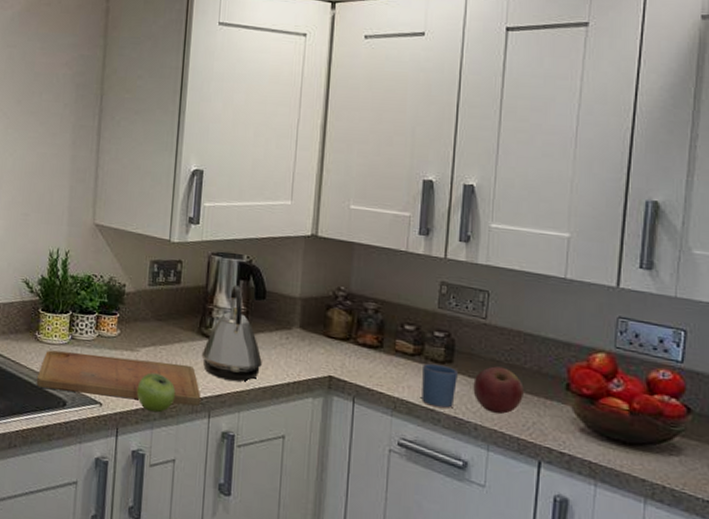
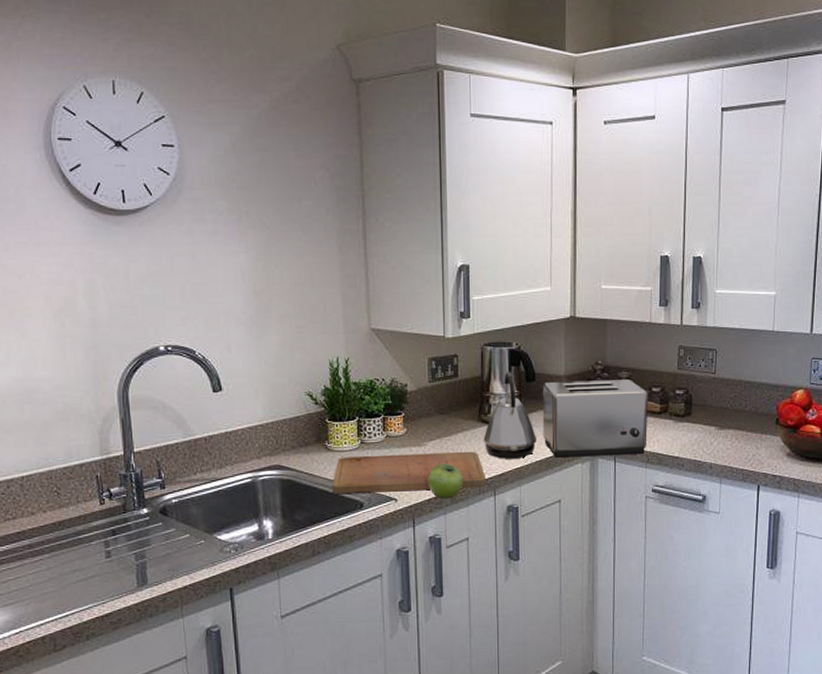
toaster: none [269,302,400,400] -> present [542,380,648,459]
mug: present [421,363,458,410] -> none [668,417,695,455]
apple: present [473,366,524,415] -> none [707,413,745,453]

